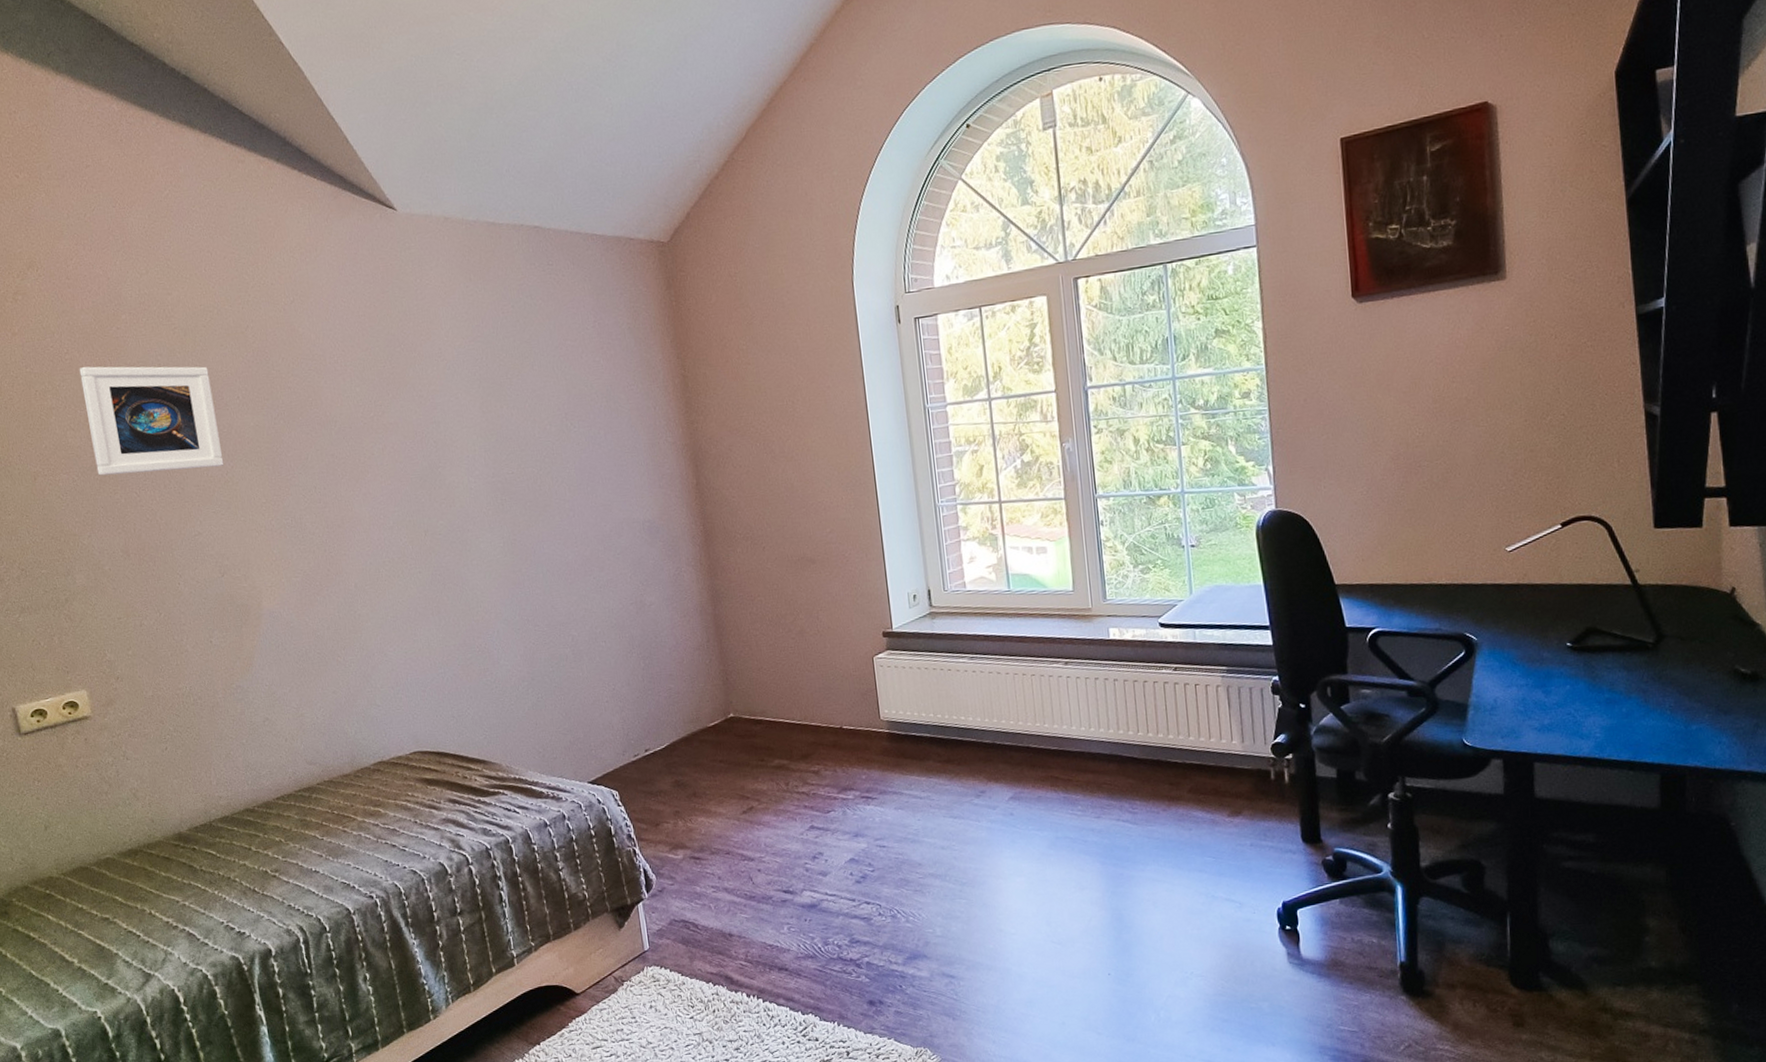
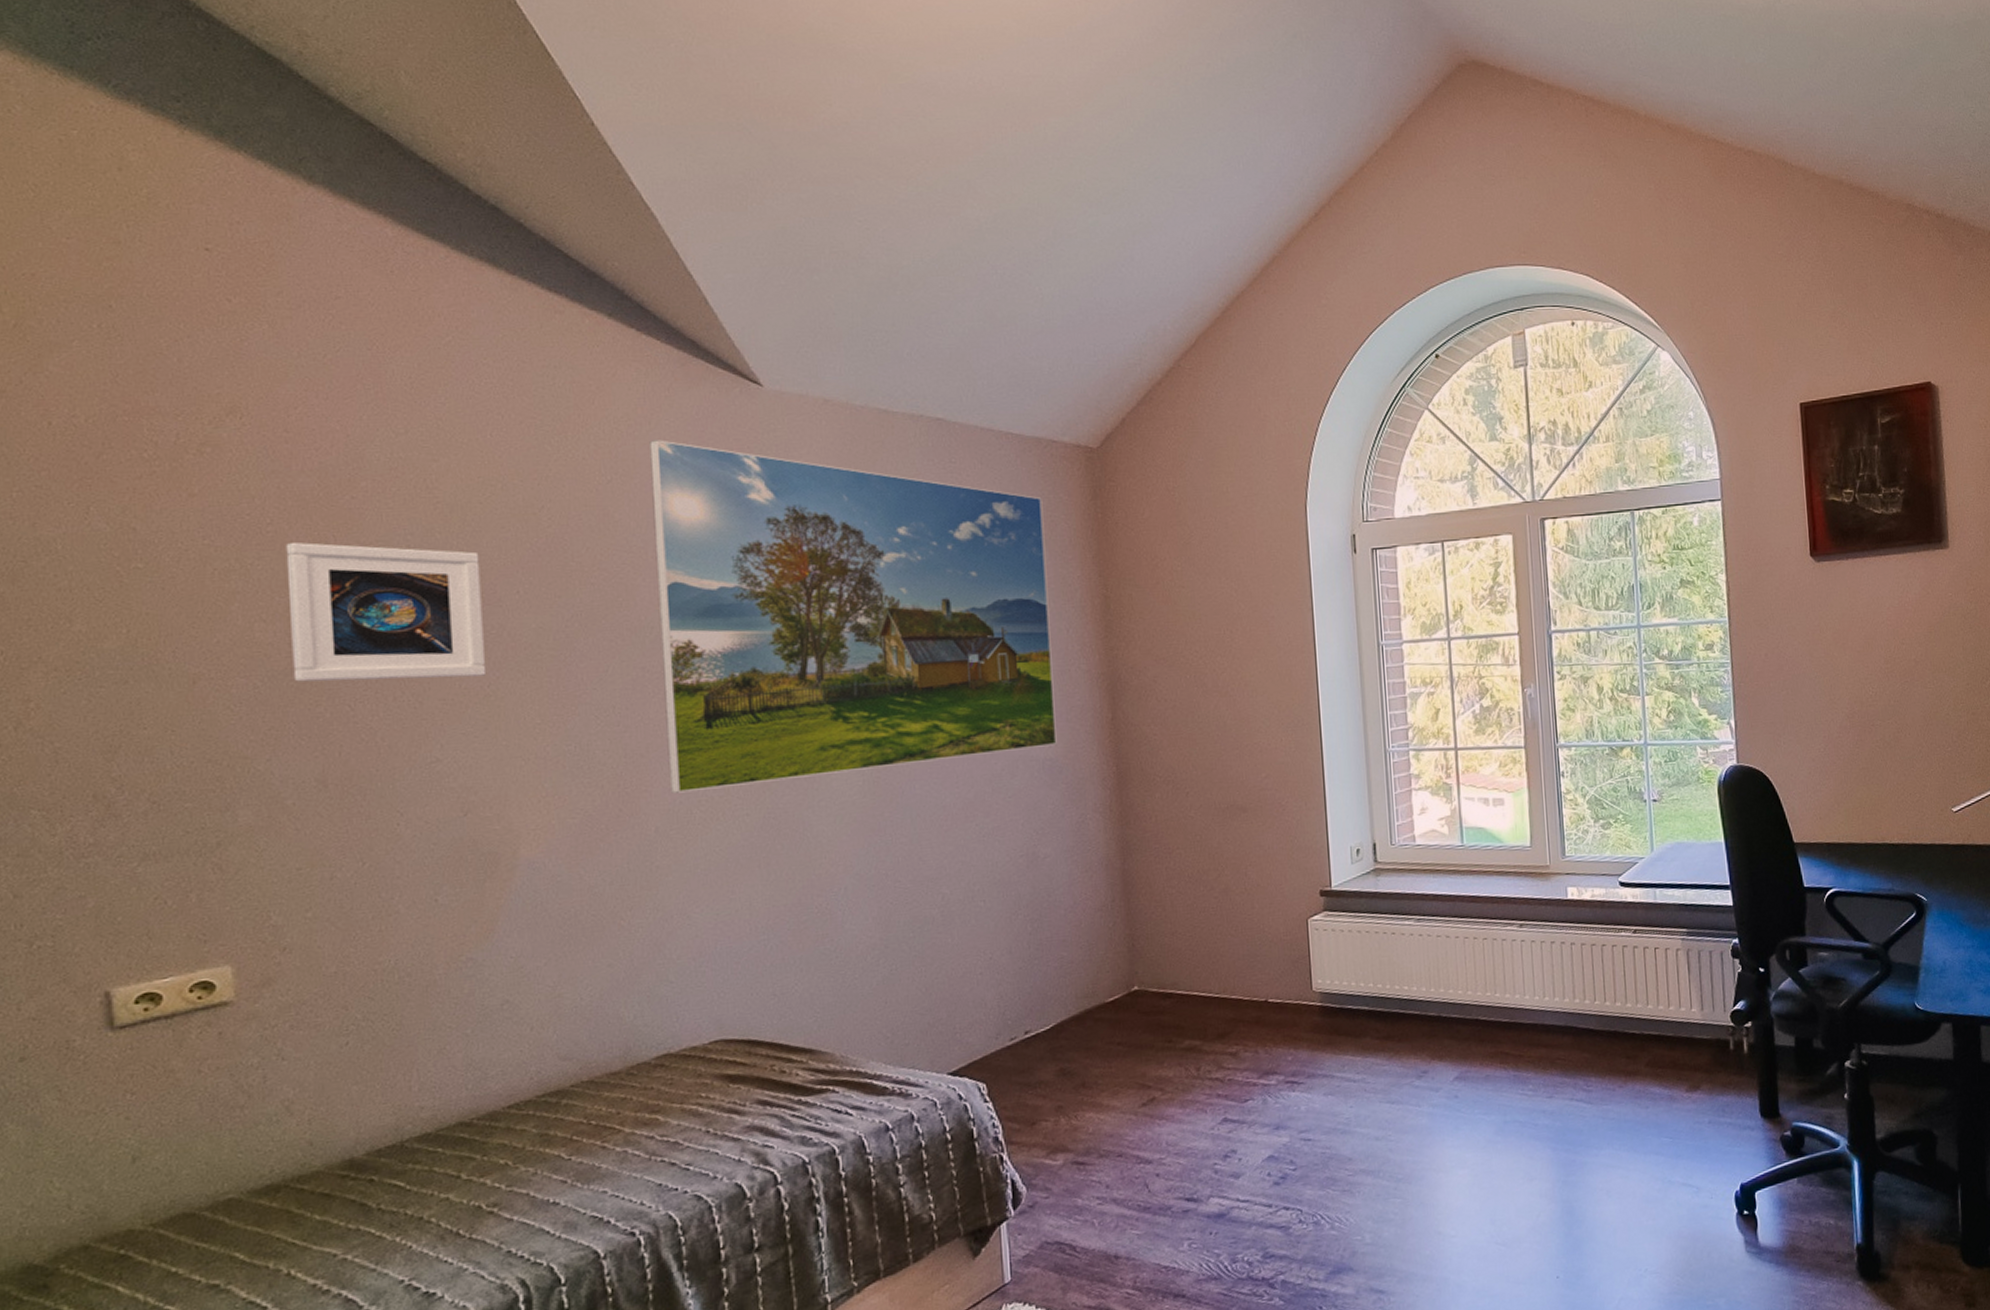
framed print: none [317,263,653,556] -> present [649,440,1057,794]

